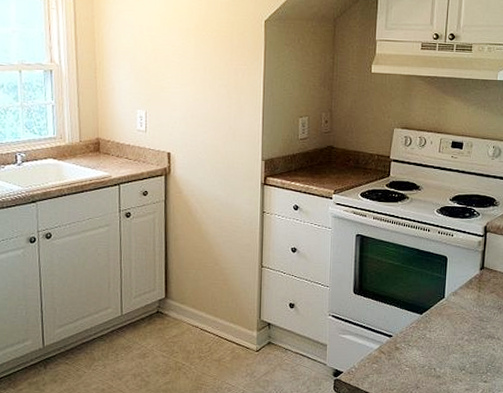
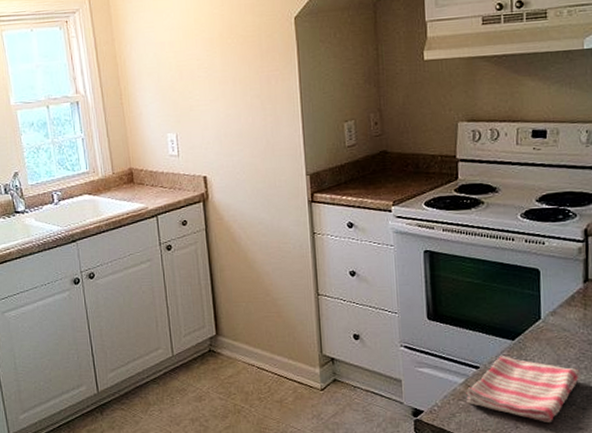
dish towel: none [379,327,471,384] -> present [466,356,580,422]

